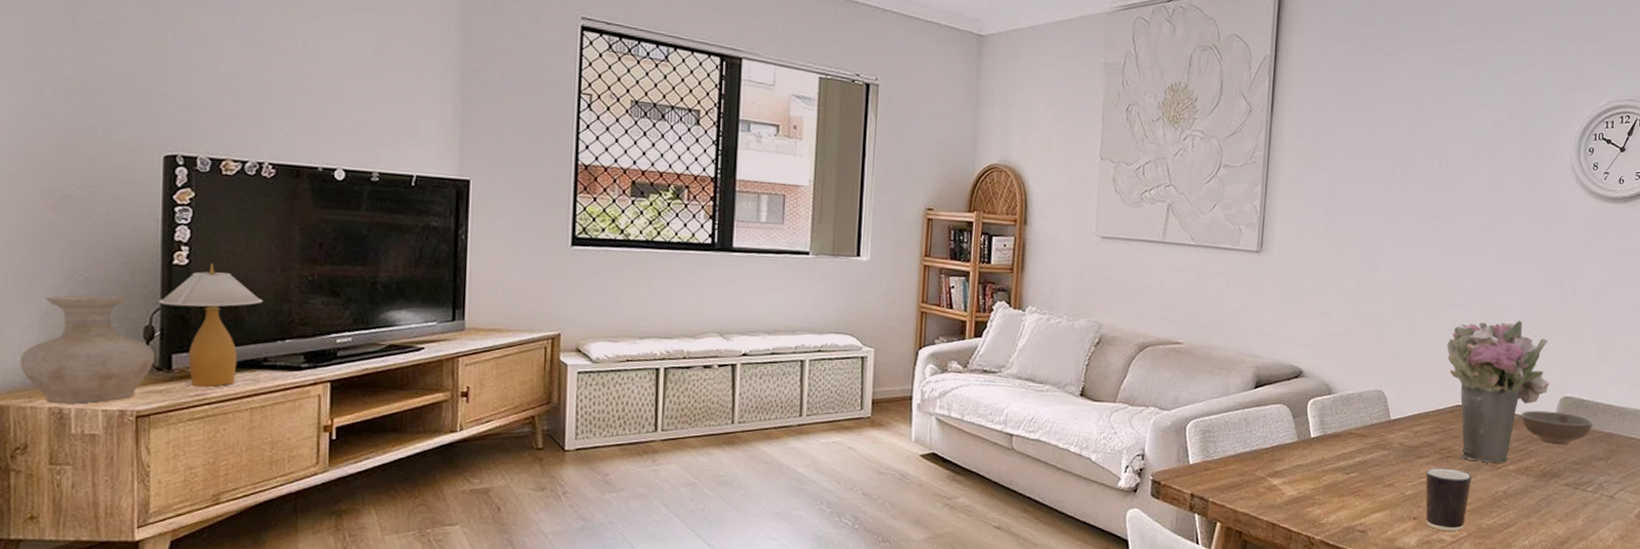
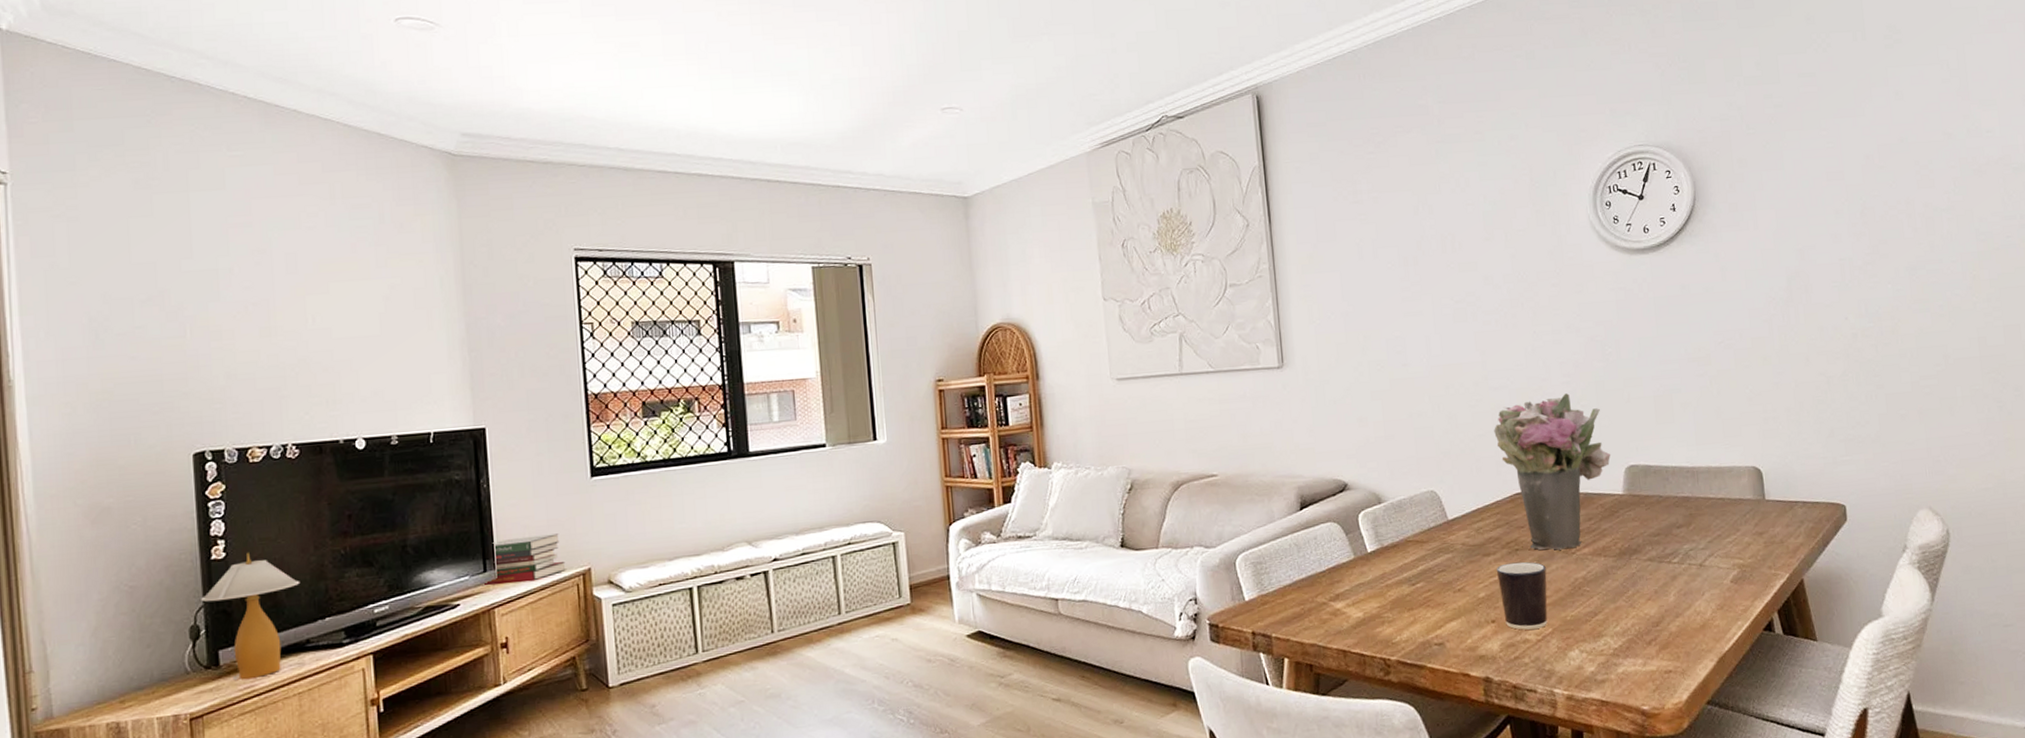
vase: present [19,294,155,404] -> none [75,599,203,719]
books: none [448,292,536,337] -> present [482,533,566,587]
bowl: present [1521,410,1594,444] -> none [1586,483,1666,518]

